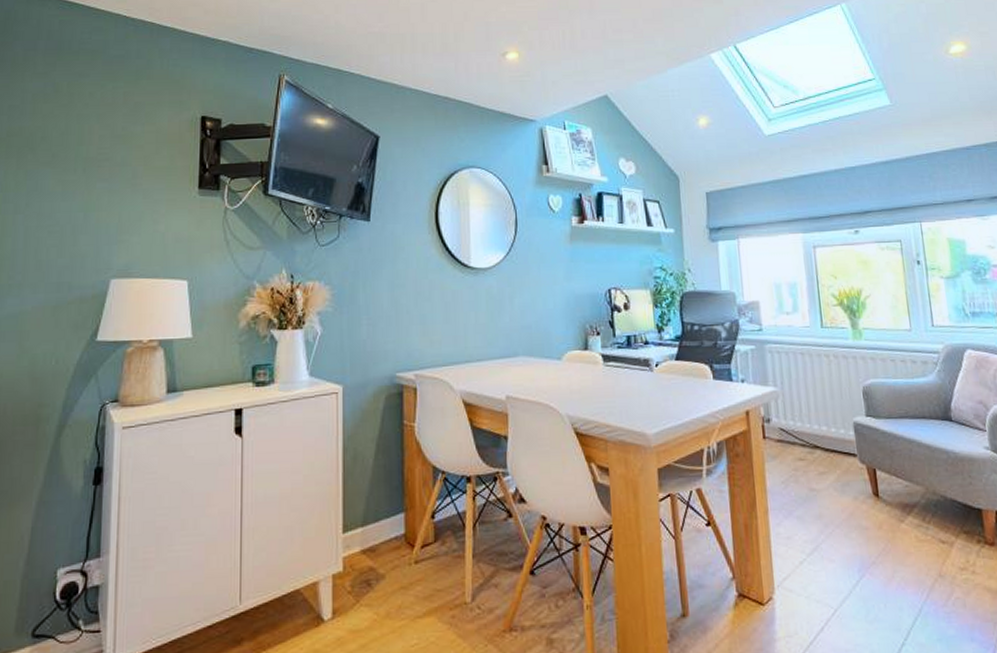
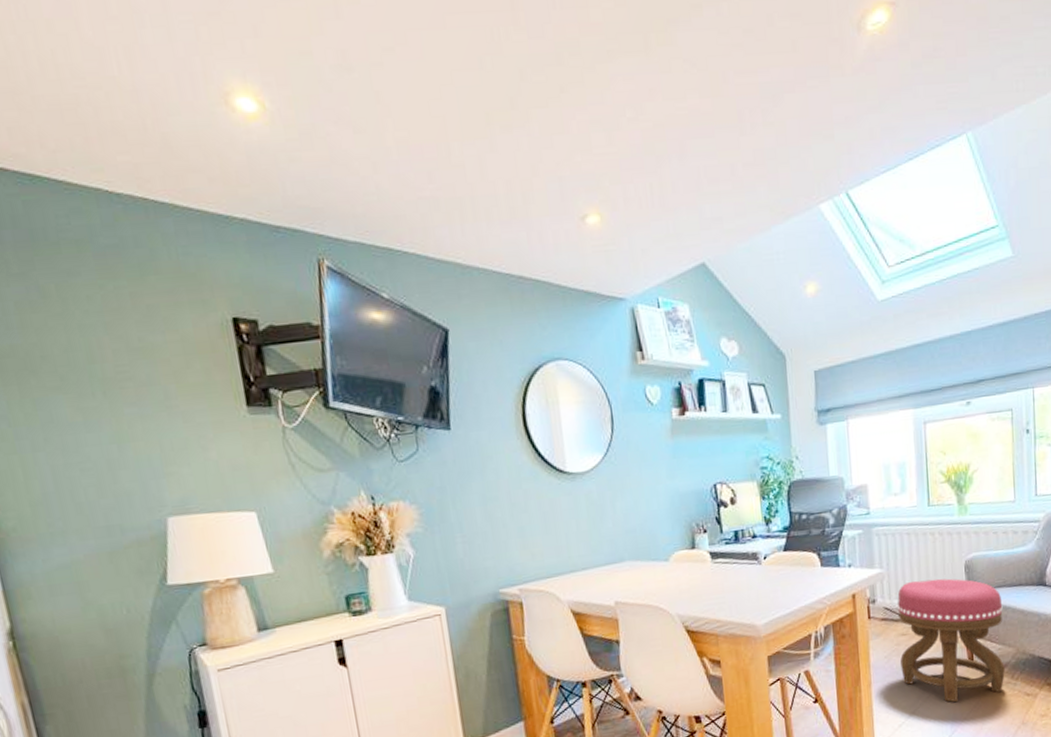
ottoman: none [793,403,915,543] -> present [897,578,1005,703]

